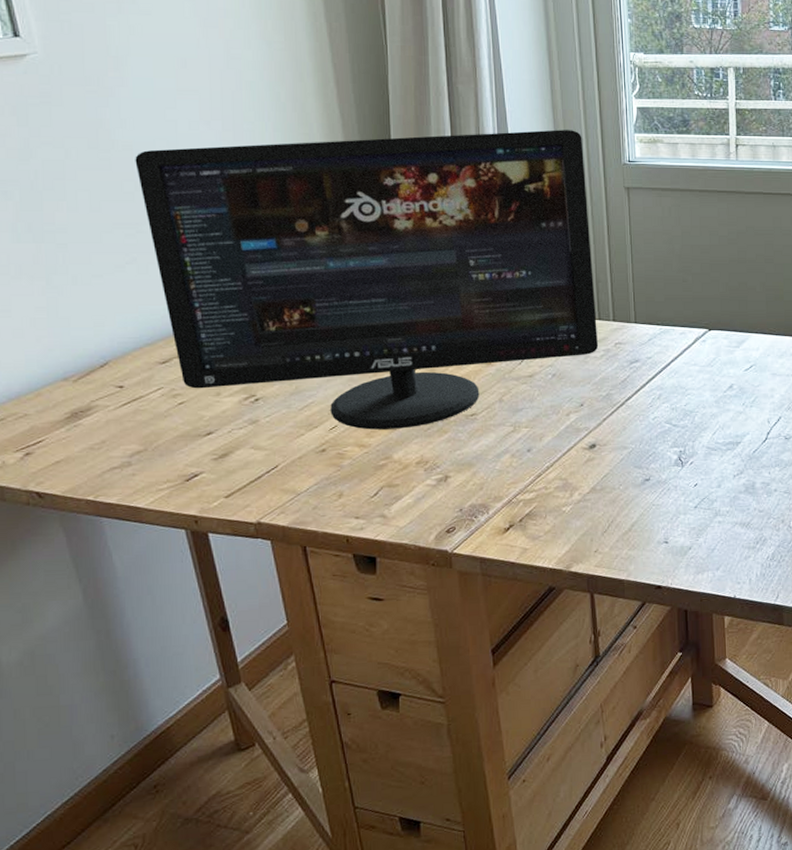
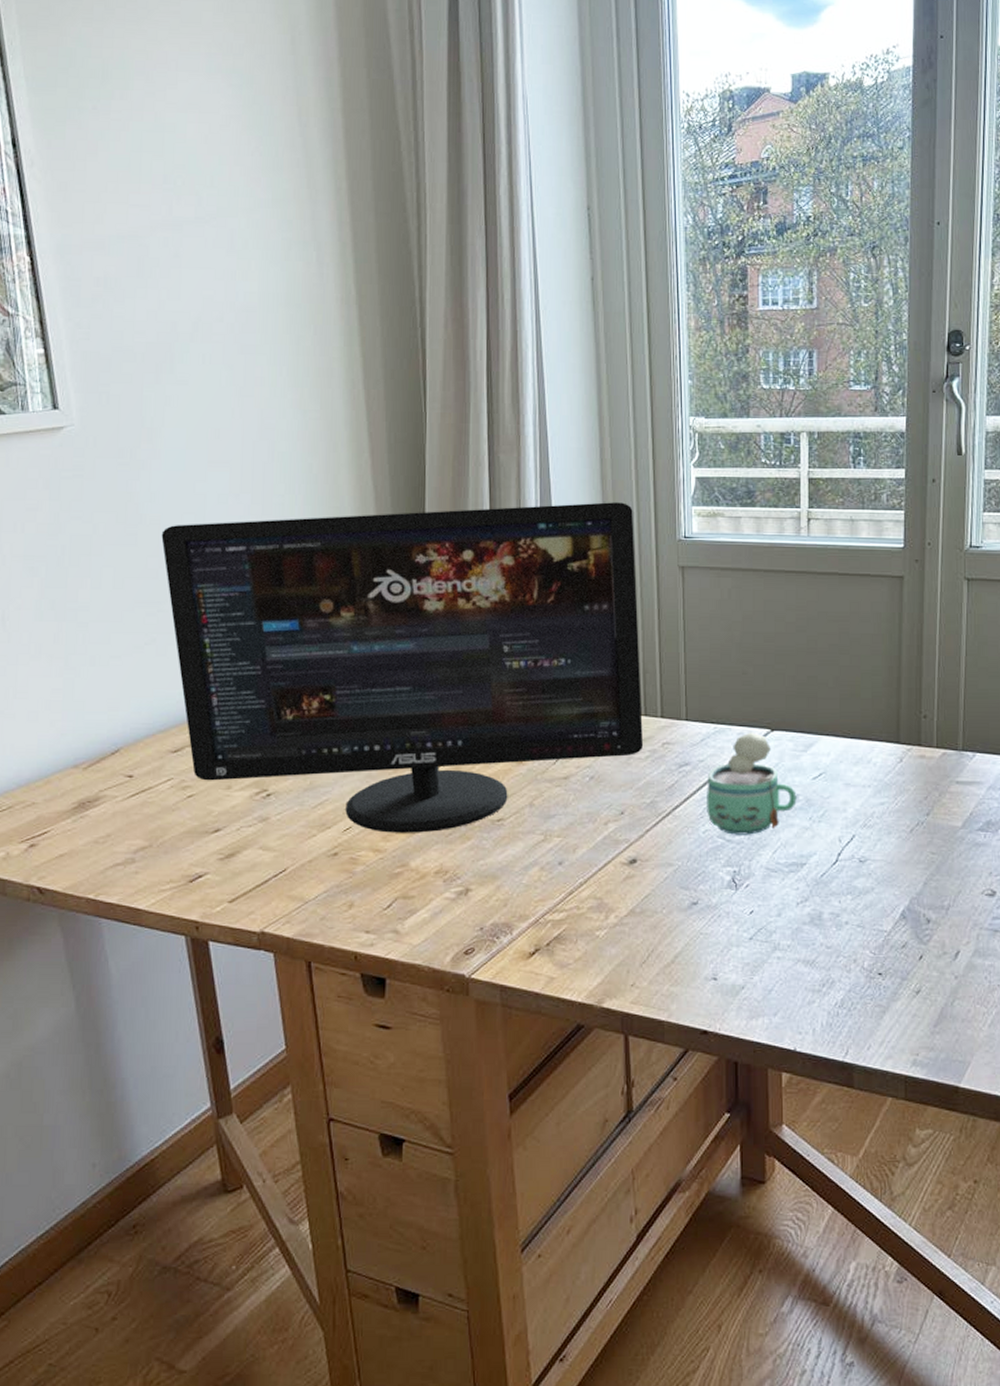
chocolate milk: none [655,332,732,420] -> present [707,732,797,835]

